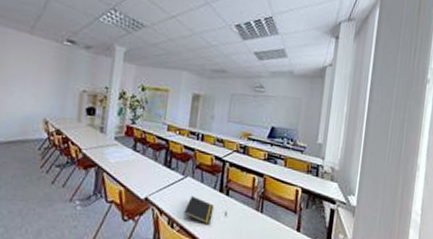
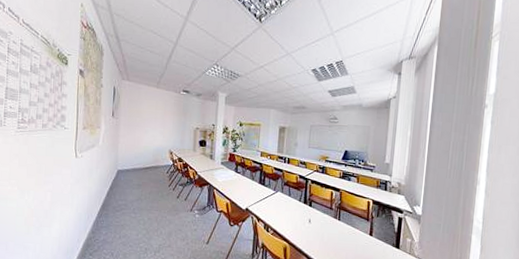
notepad: present [183,195,214,224] -> none [276,206,300,229]

